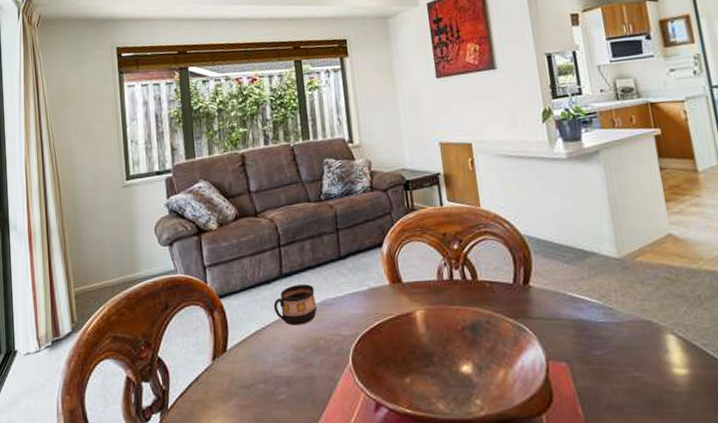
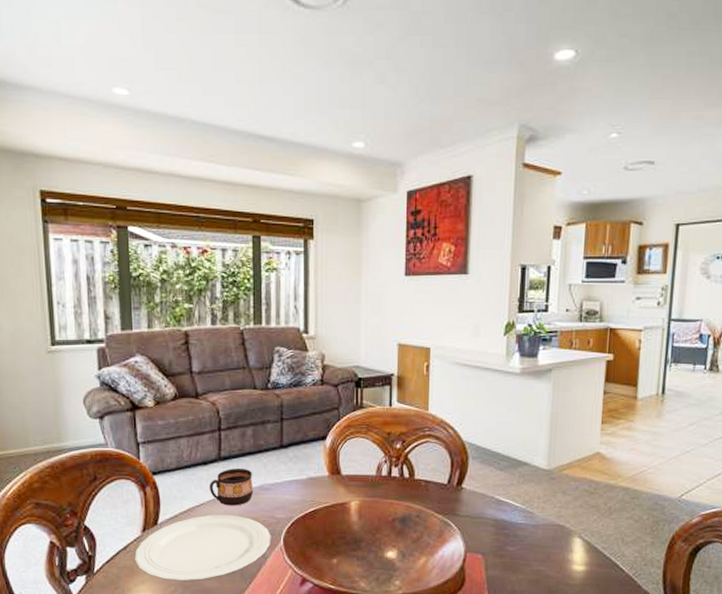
plate: none [206,335,340,414] -> present [134,514,271,581]

